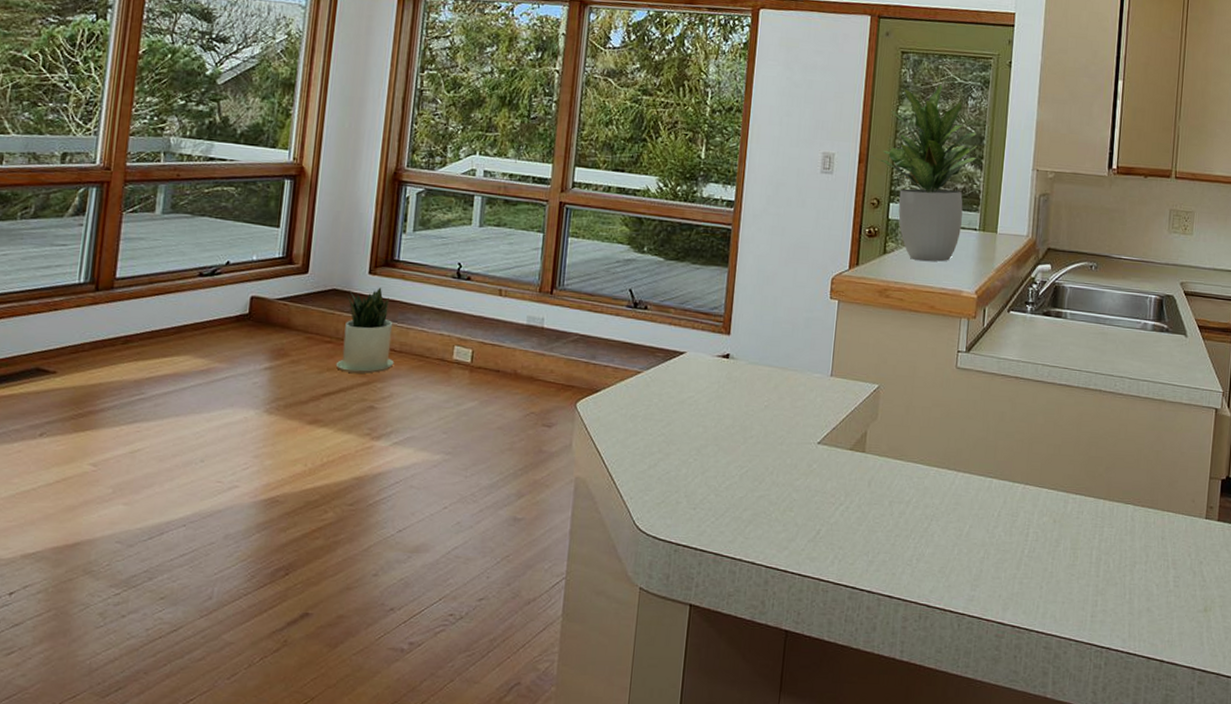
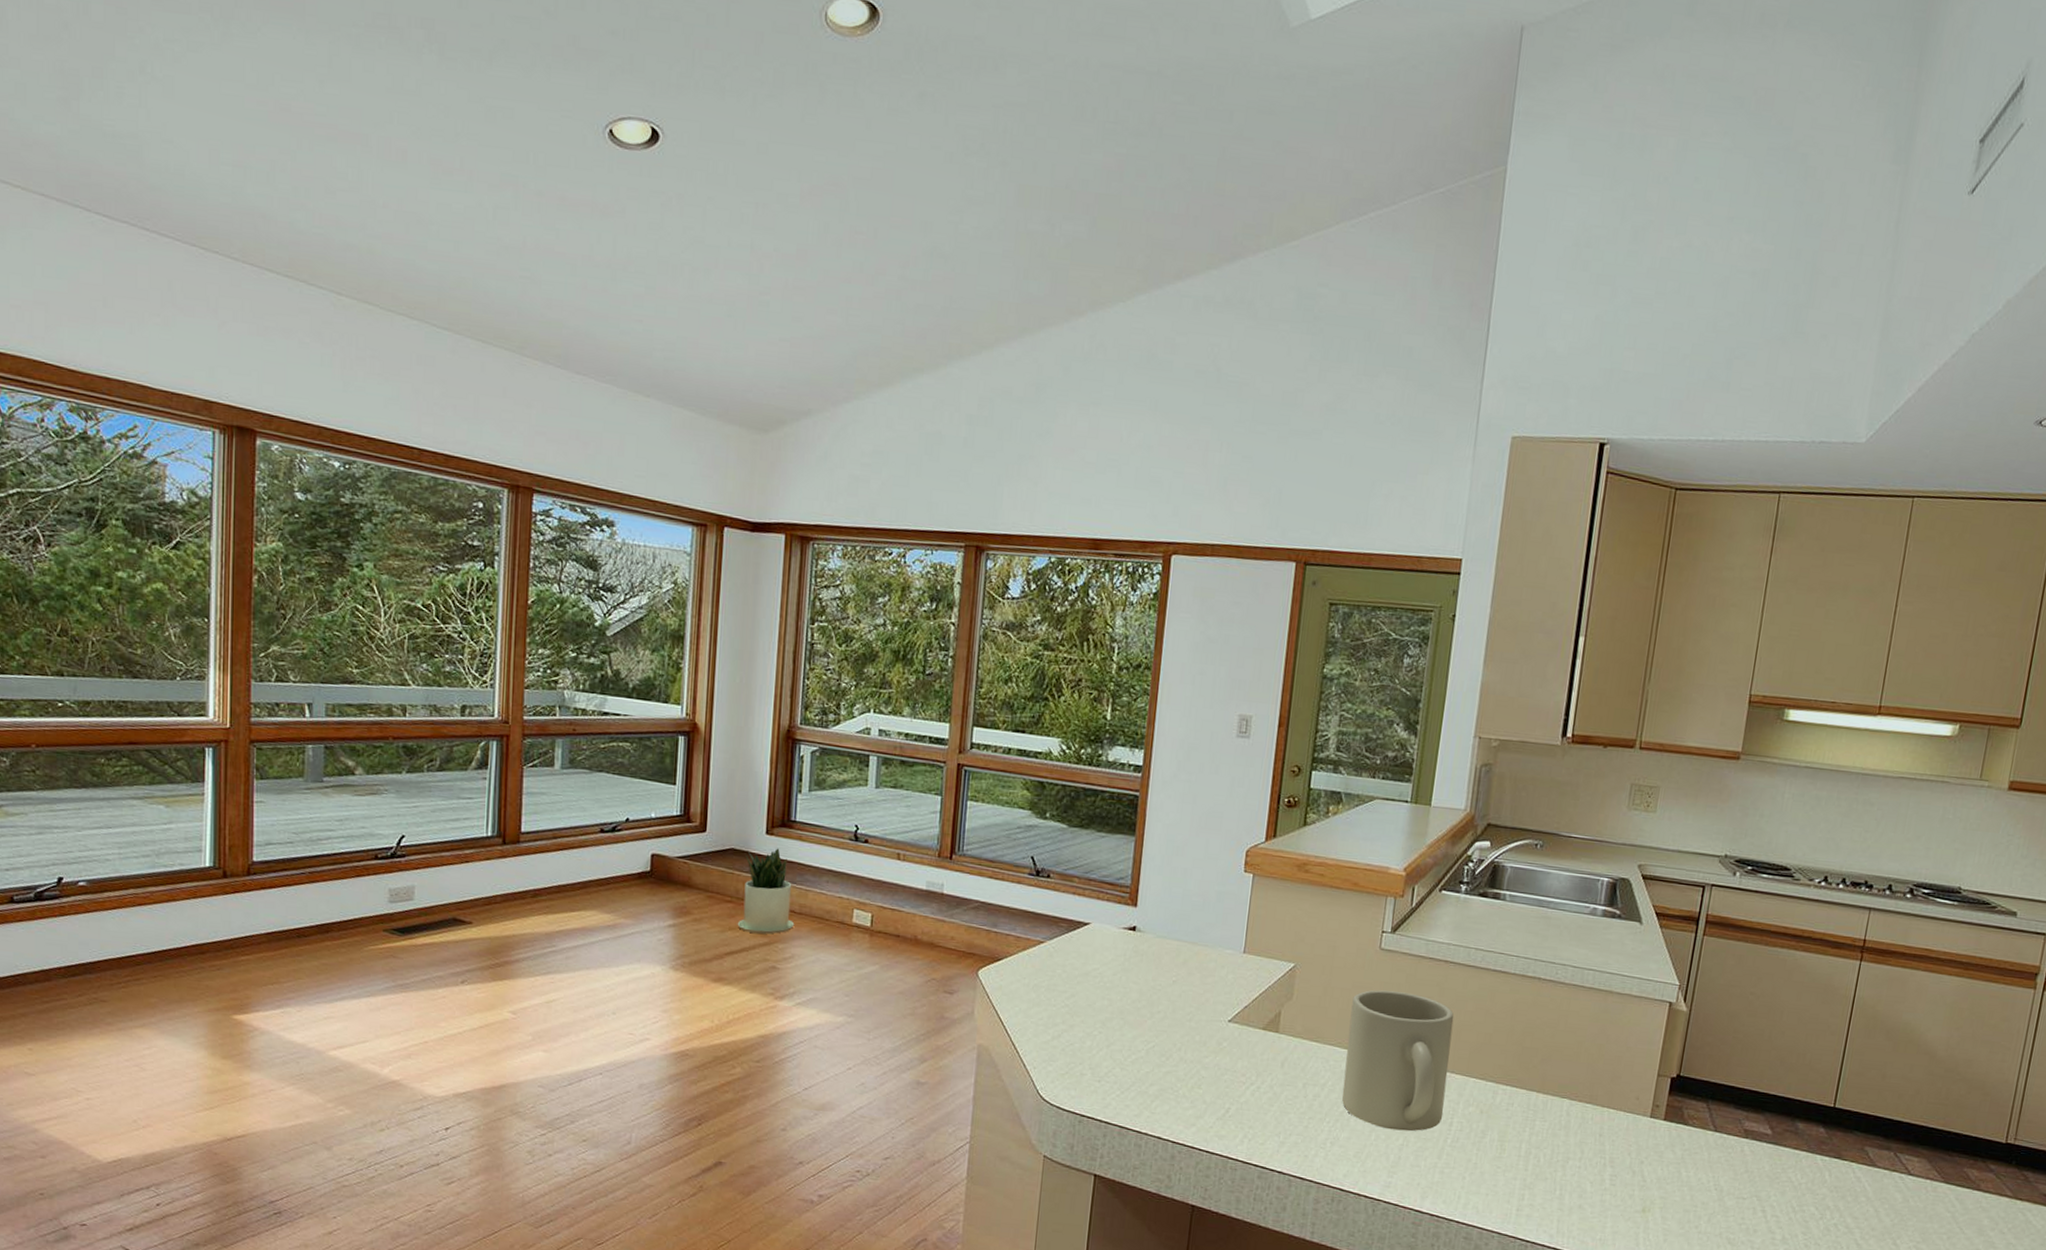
potted plant: present [871,84,978,262] -> none [1292,639,1413,836]
mug: none [925,407,1026,544] -> present [1341,990,1454,1132]

